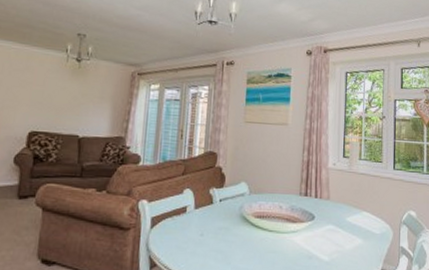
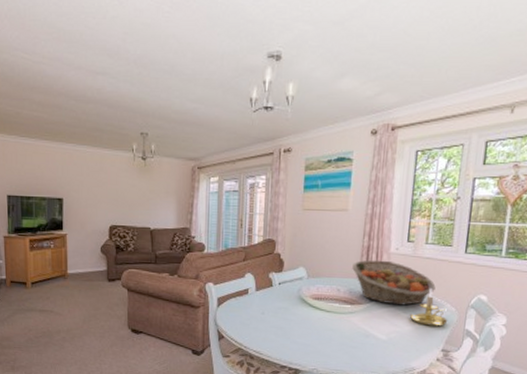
fruit basket: none [293,175,371,223] -> present [352,259,436,306]
candle holder: none [349,205,383,244] -> present [409,288,447,327]

